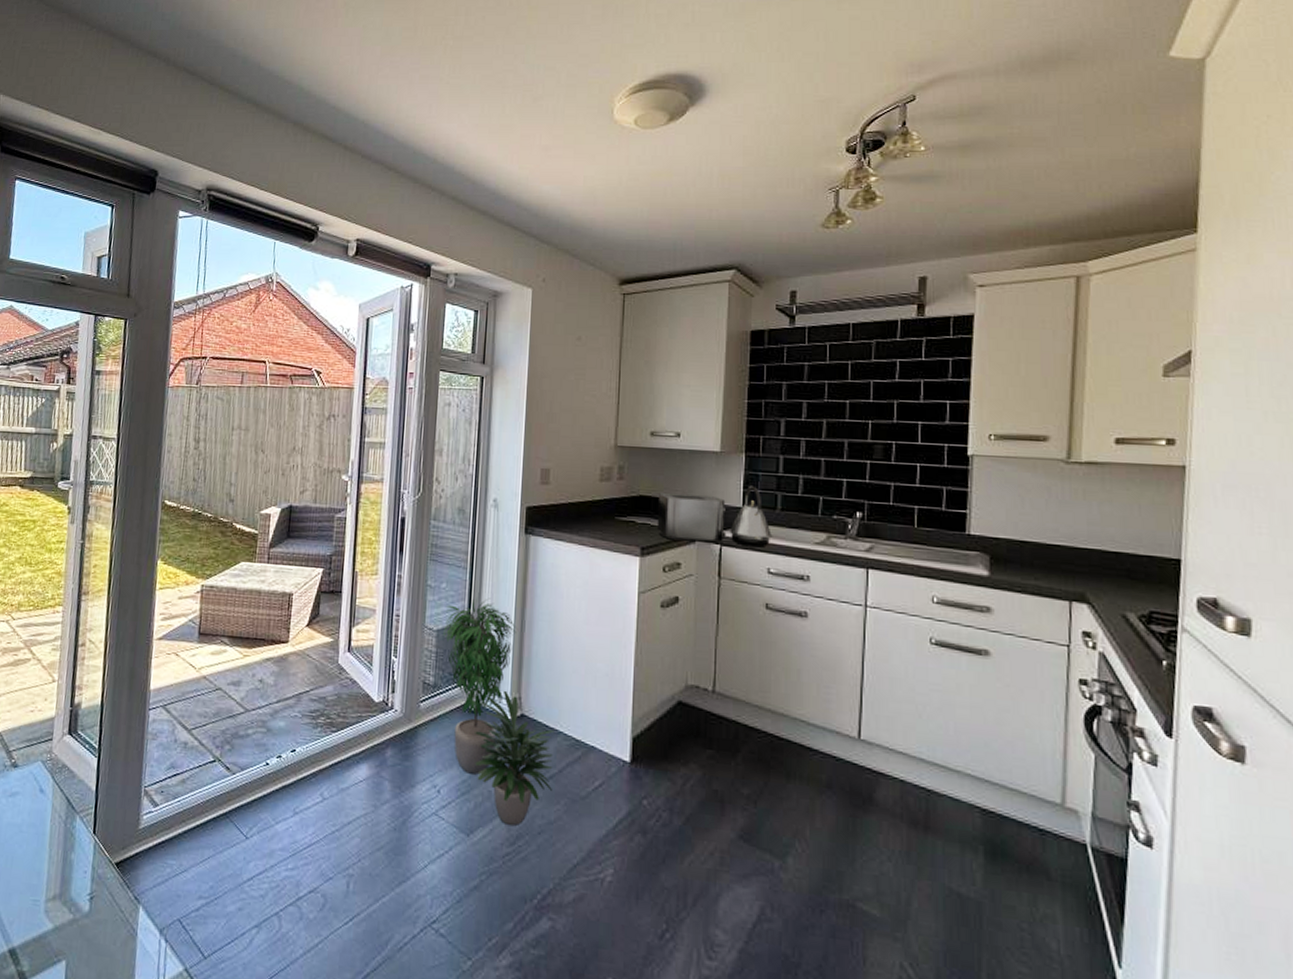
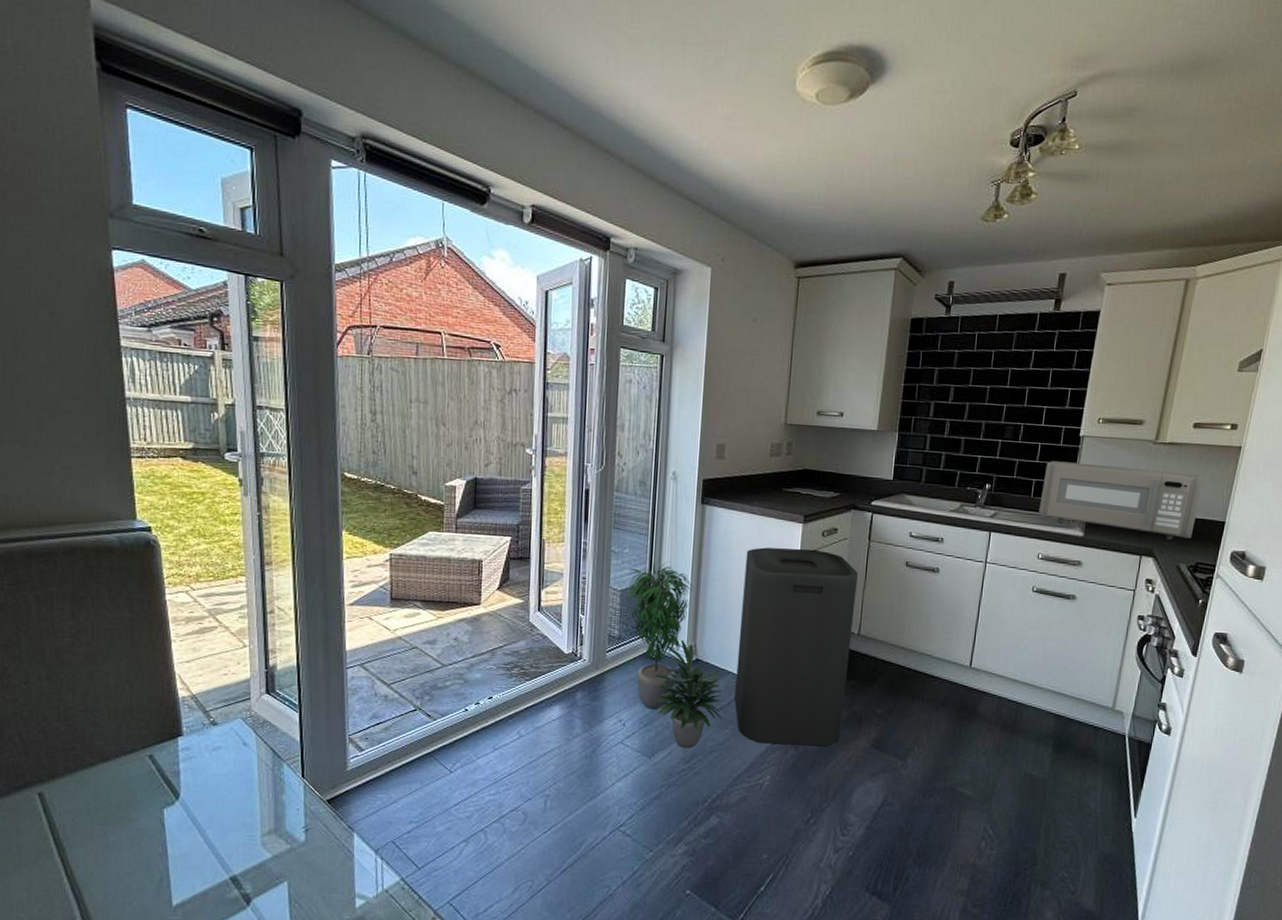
trash can: none [567,584,708,835] -> present [734,547,858,747]
toaster: present [656,493,727,543] -> none [818,467,879,511]
kettle: present [730,485,772,548] -> none [880,461,916,515]
microwave: none [927,484,1141,582] -> present [1038,461,1204,540]

